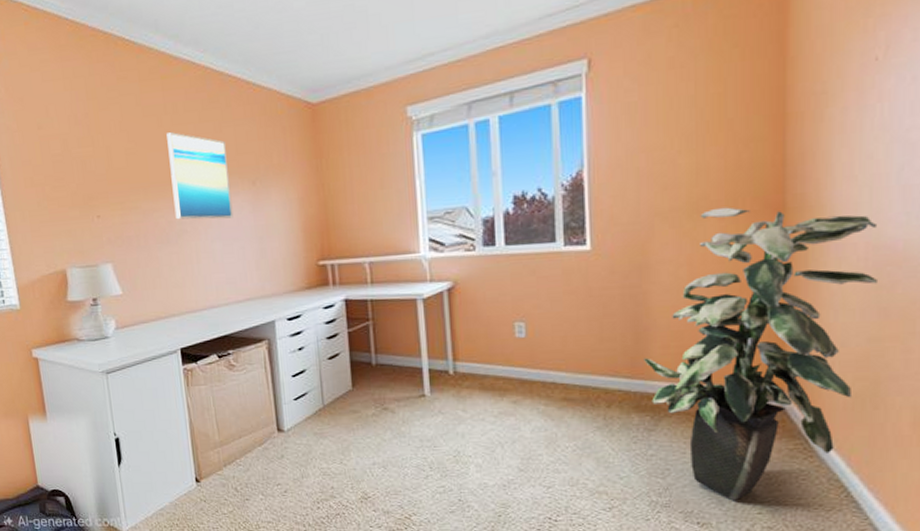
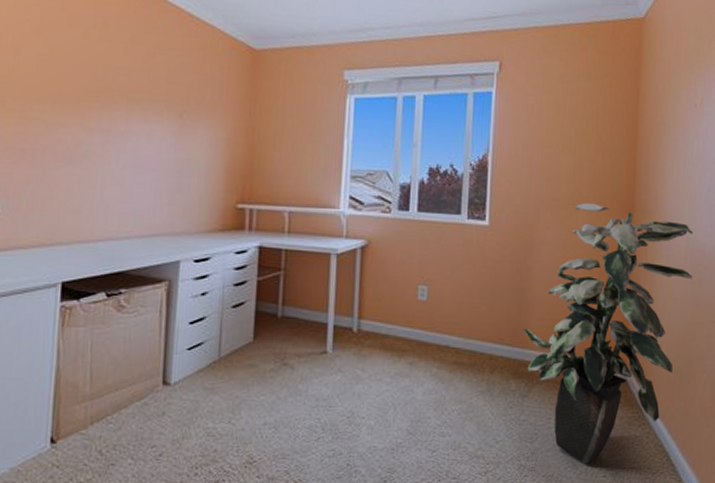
wall art: present [166,132,234,220] -> none [84,47,157,147]

